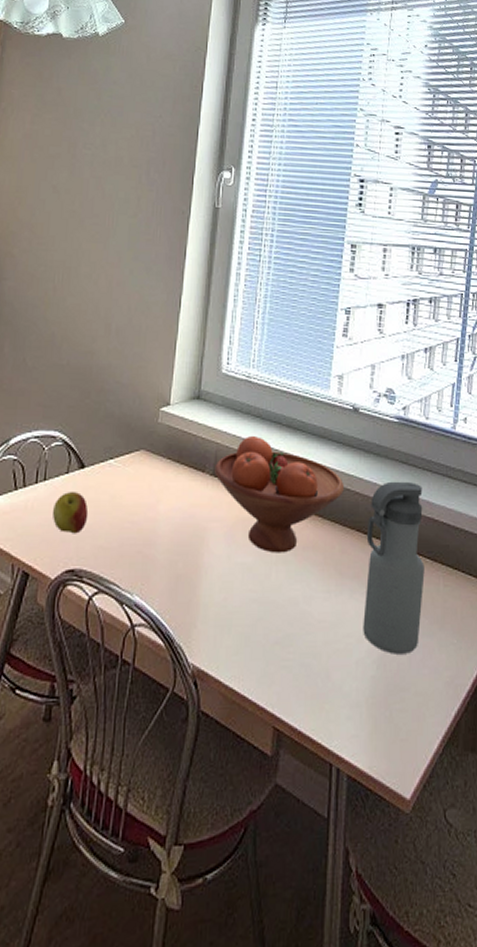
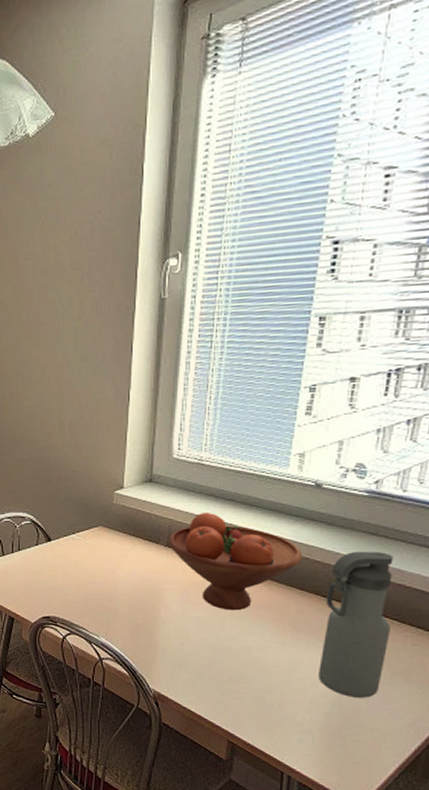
apple: present [53,491,89,534] -> none [28,558,58,591]

